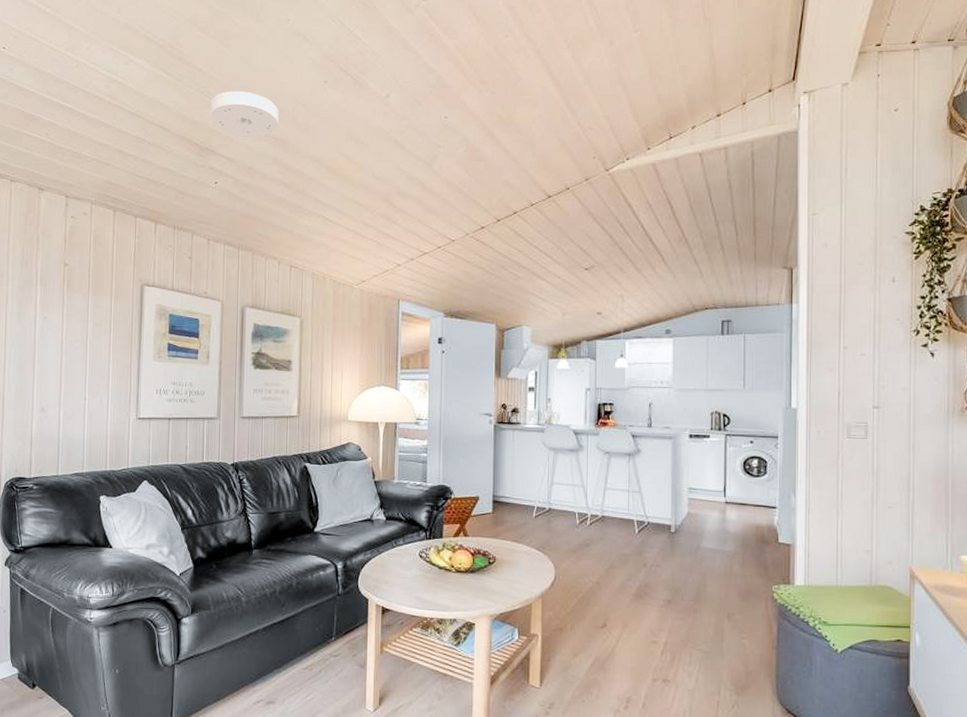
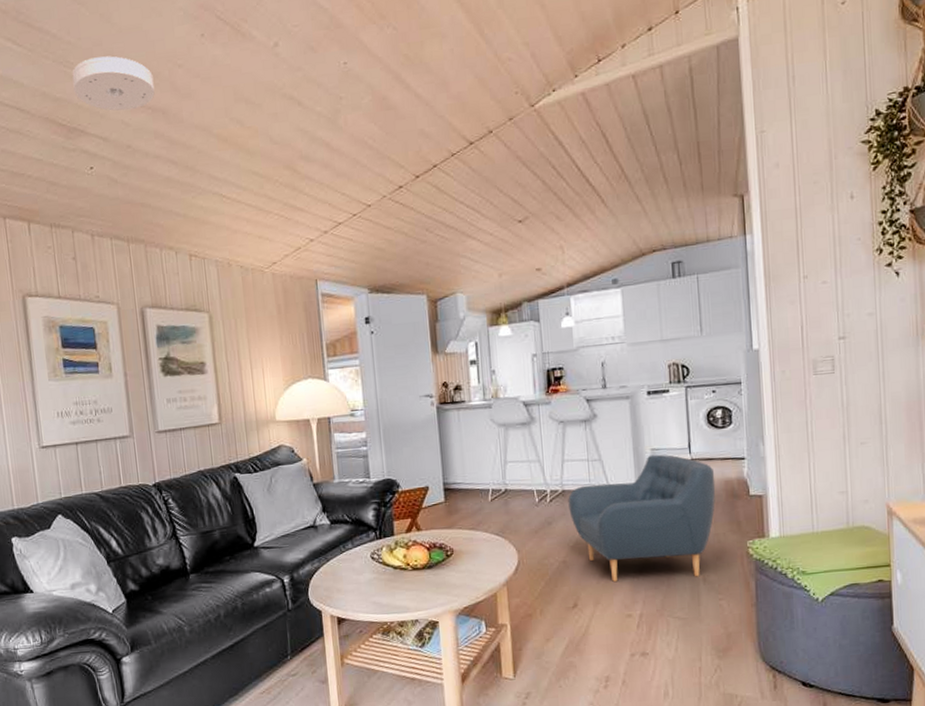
armchair: none [606,493,747,614] -> present [568,454,716,582]

